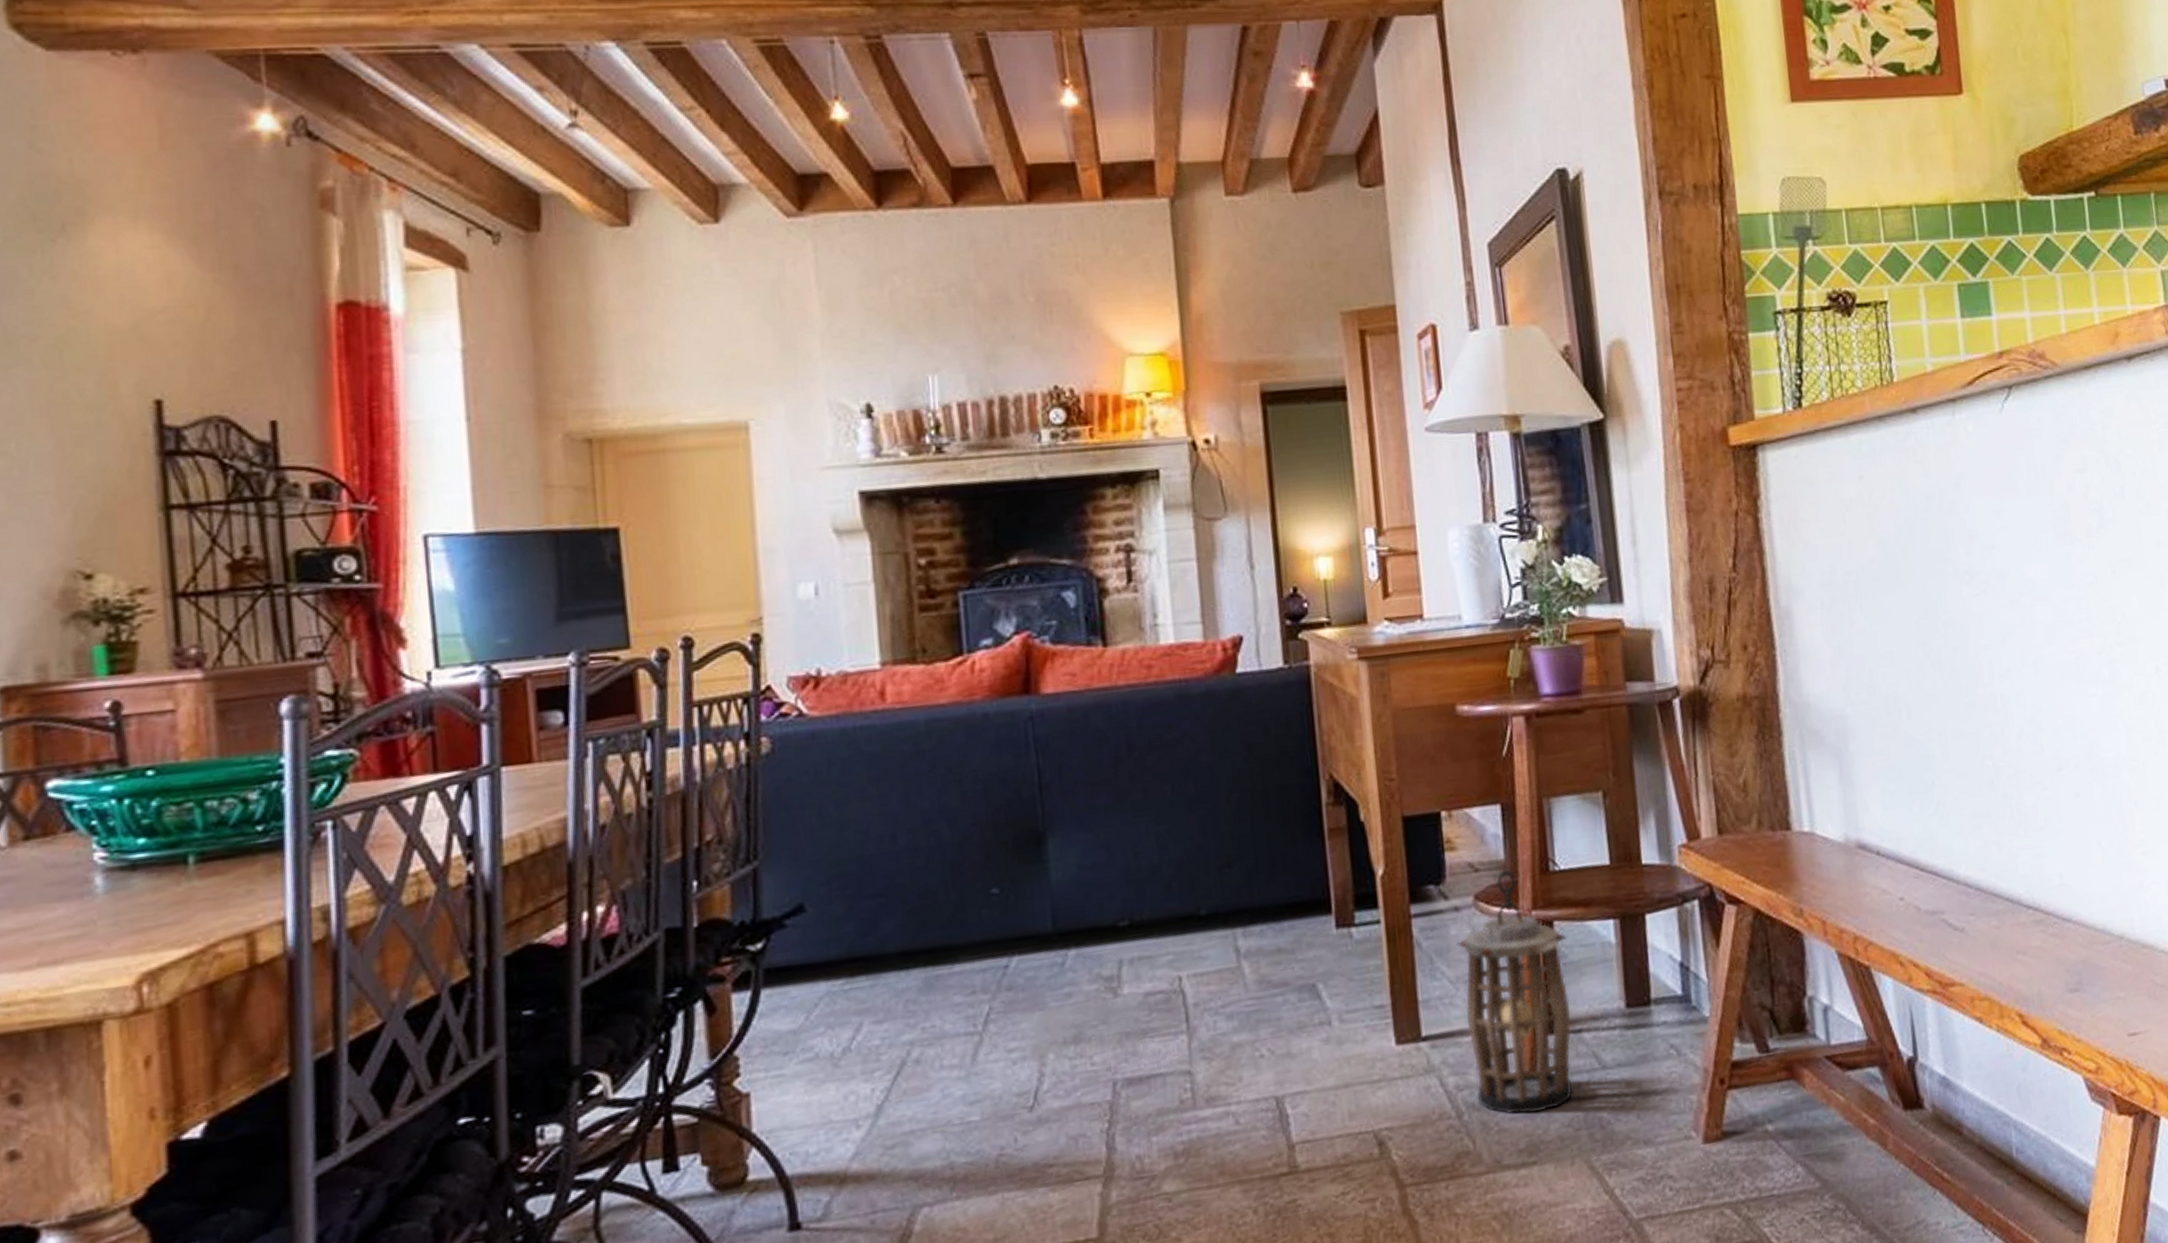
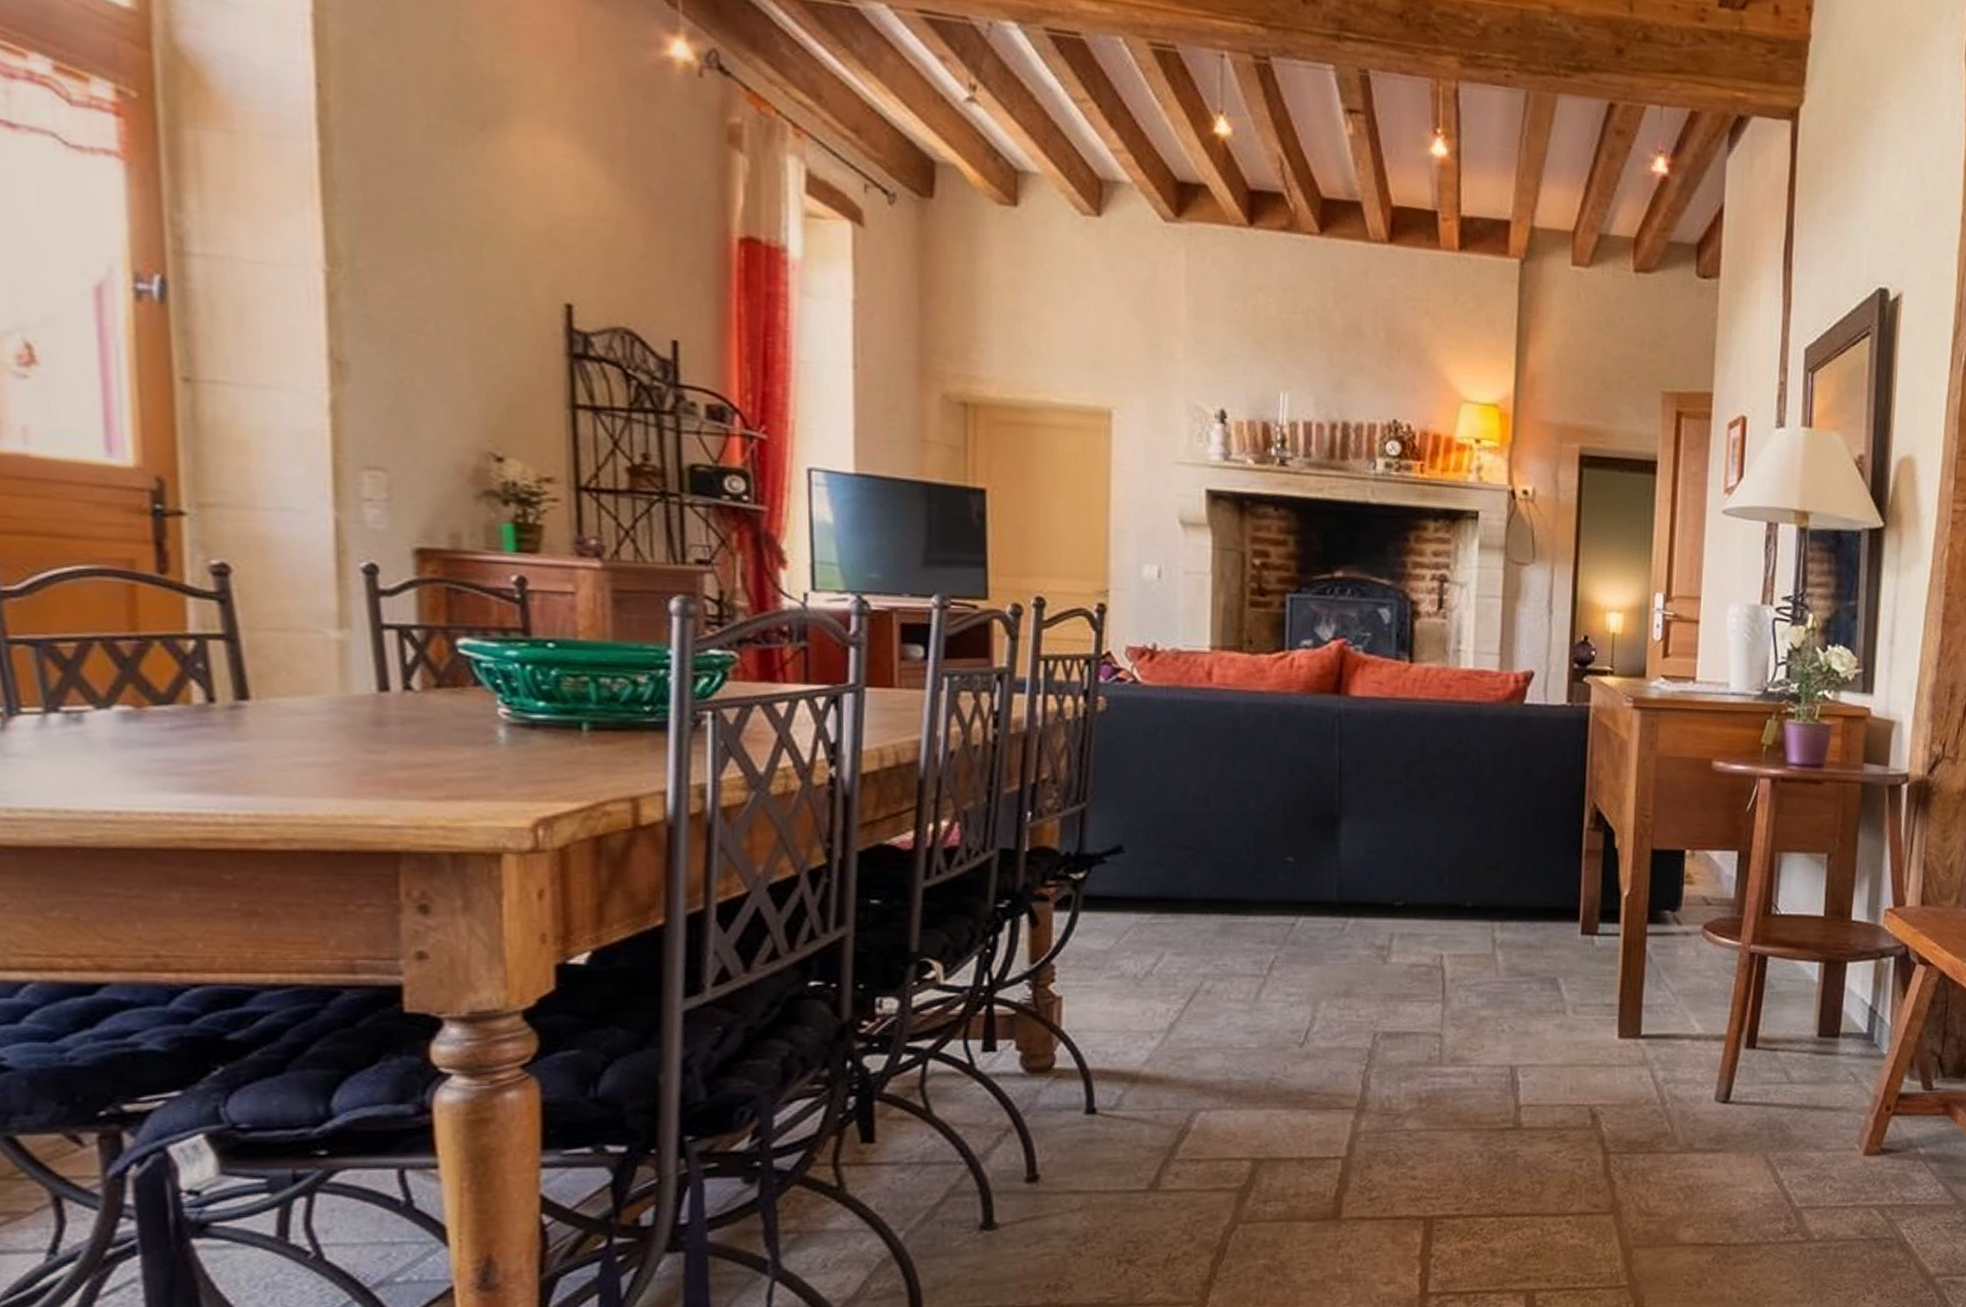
lantern: present [1456,869,1573,1115] -> none [1680,907,1778,1111]

